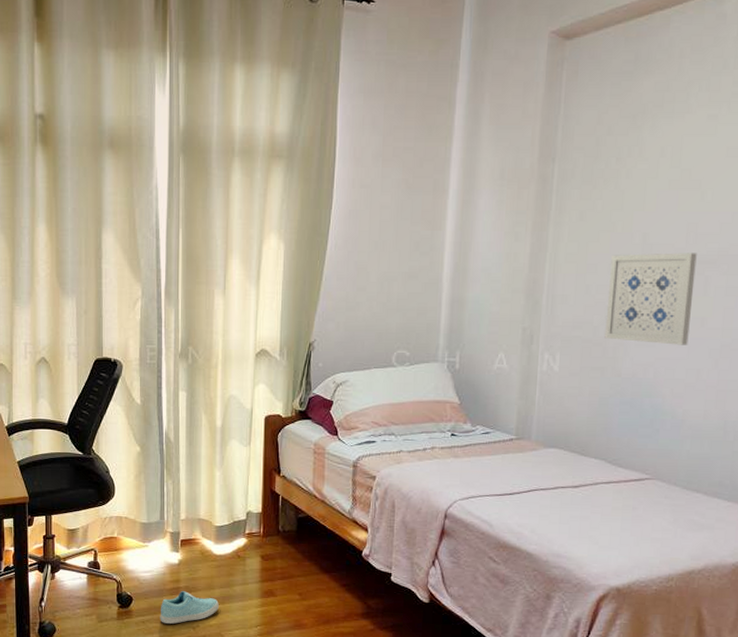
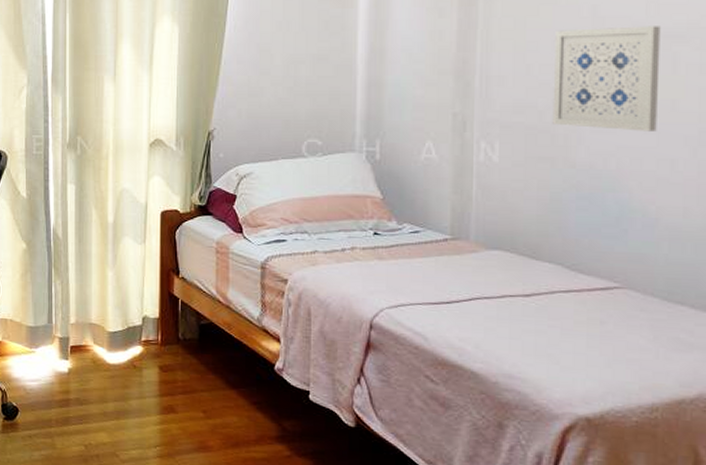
sneaker: present [160,591,219,624] -> none [48,403,113,440]

